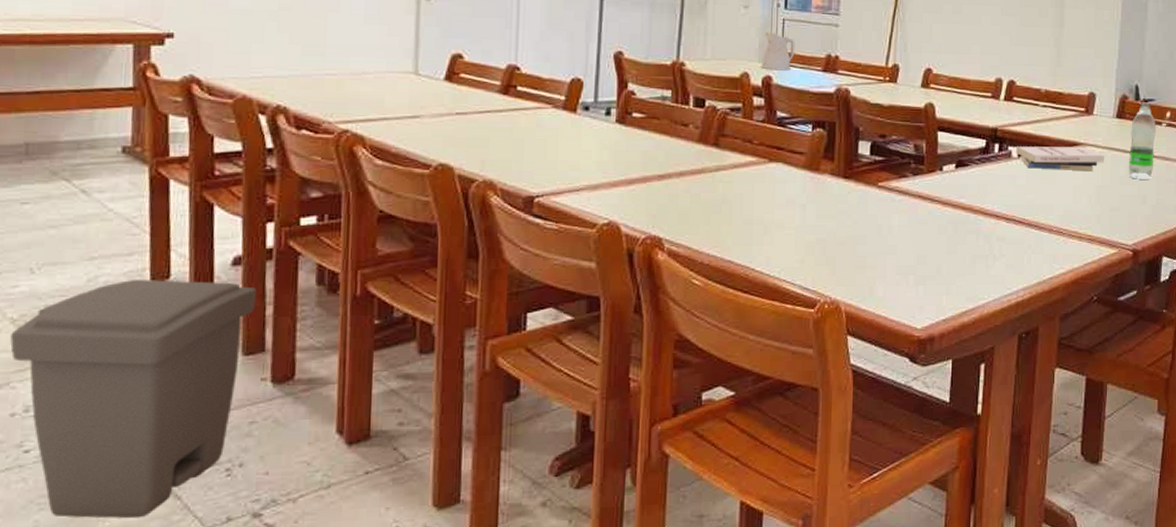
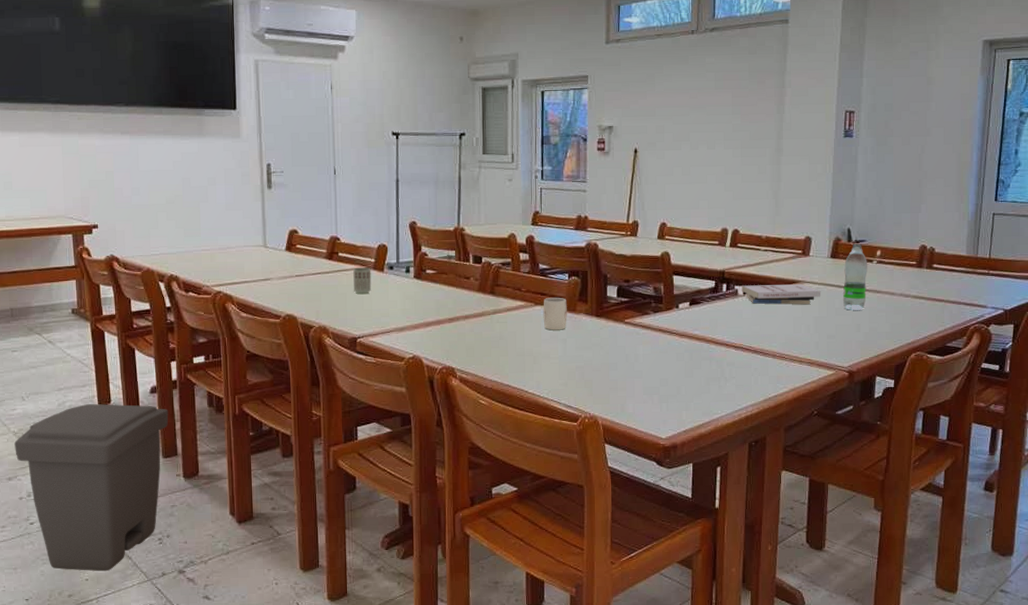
cup: none [534,106,560,141] -> present [353,267,372,295]
pitcher: present [761,33,795,71] -> none [524,200,551,231]
mug: none [778,152,809,194] -> present [543,297,567,331]

